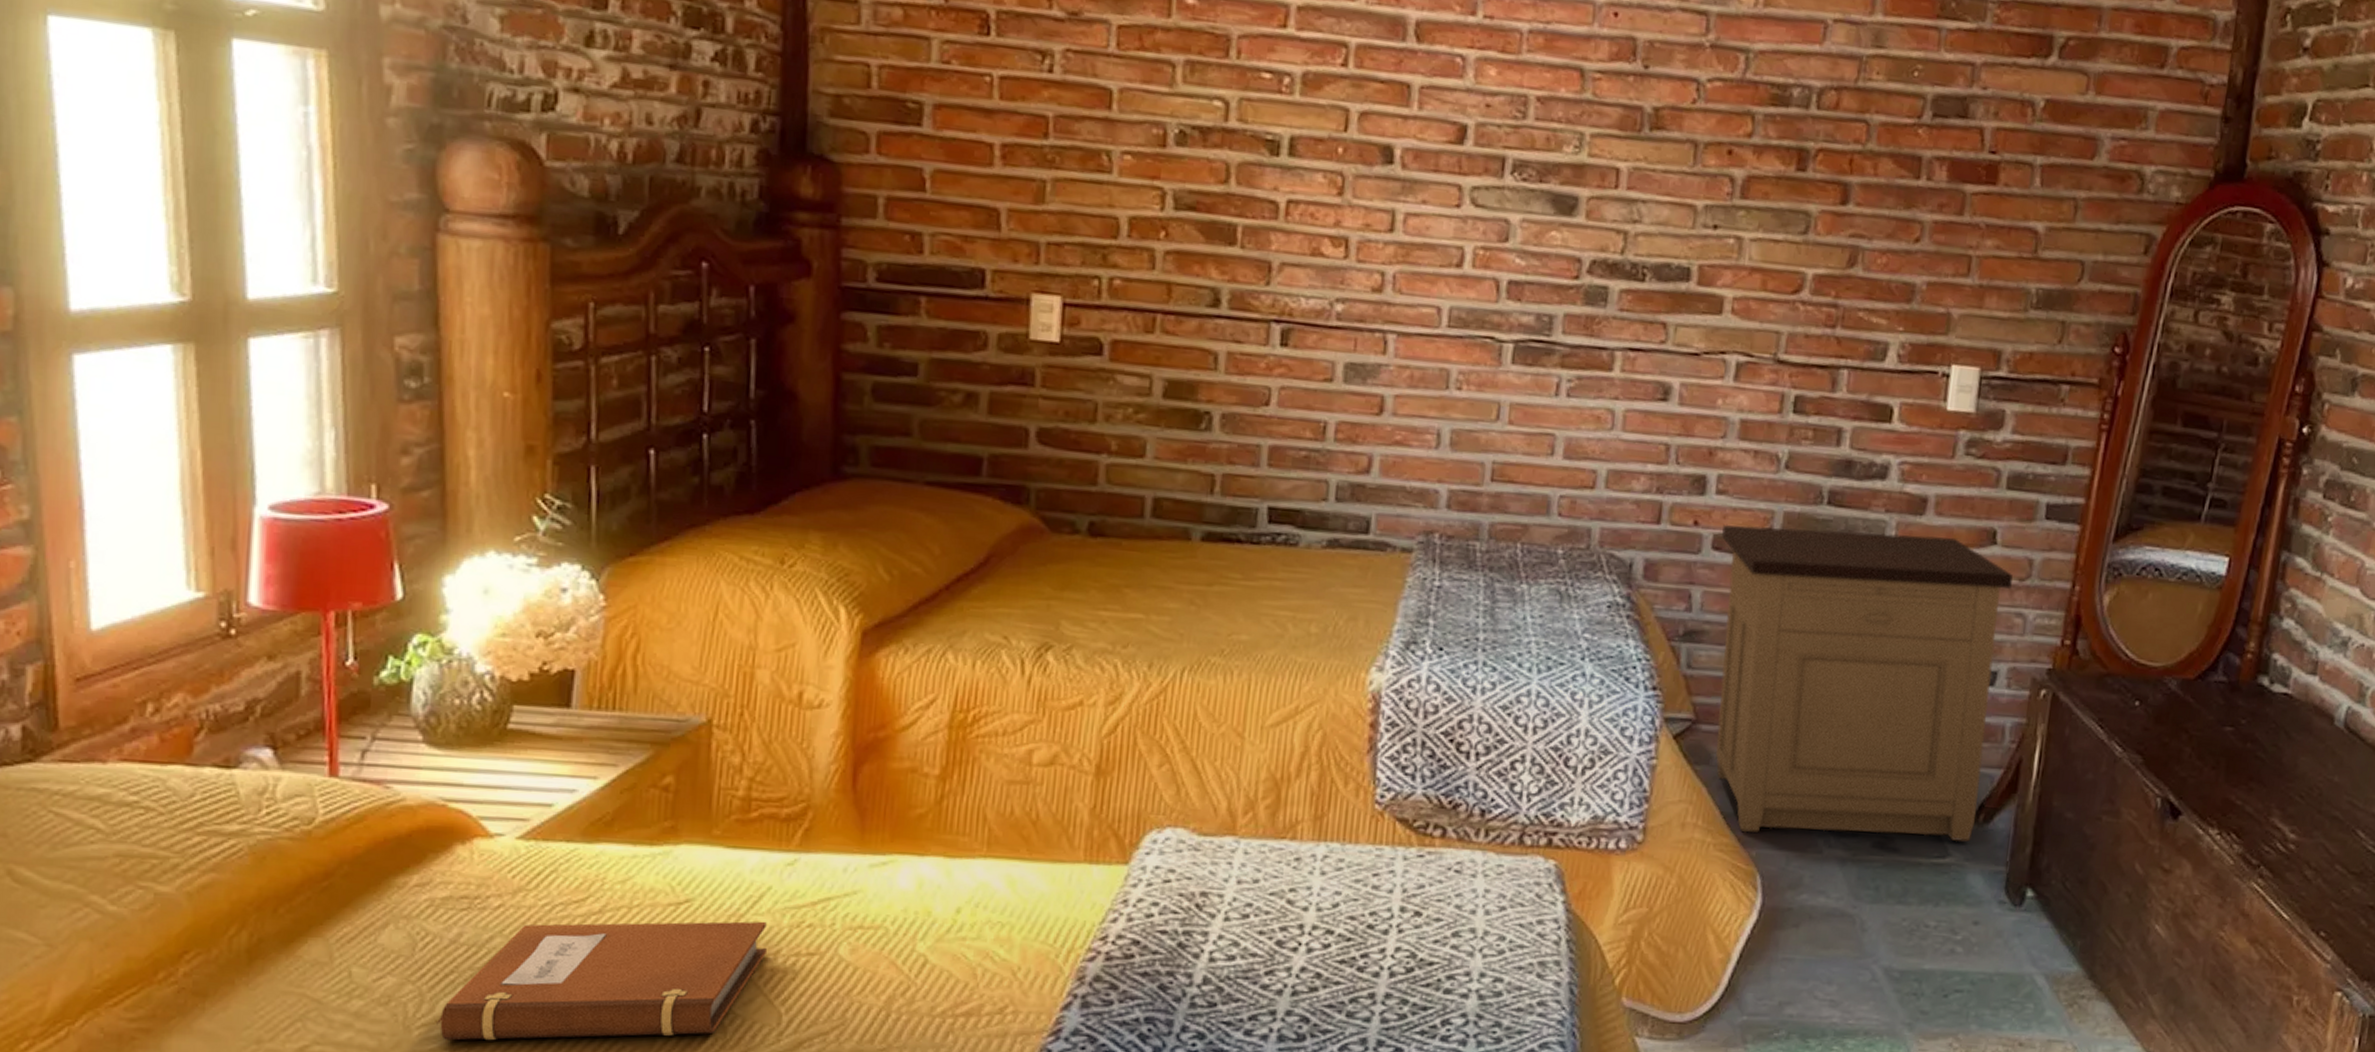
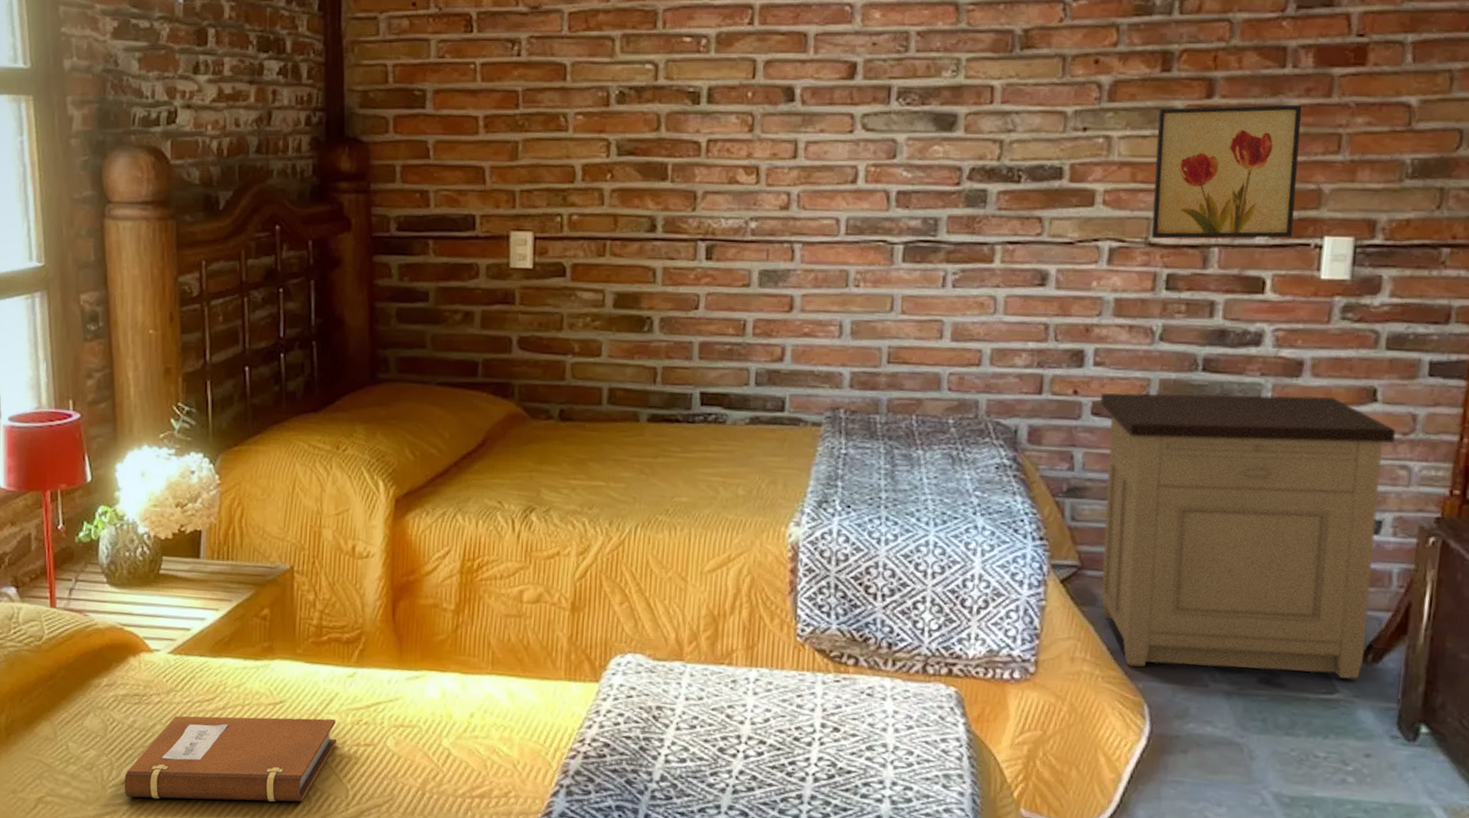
wall art: none [1780,211,1935,364] -> present [1151,104,1303,239]

